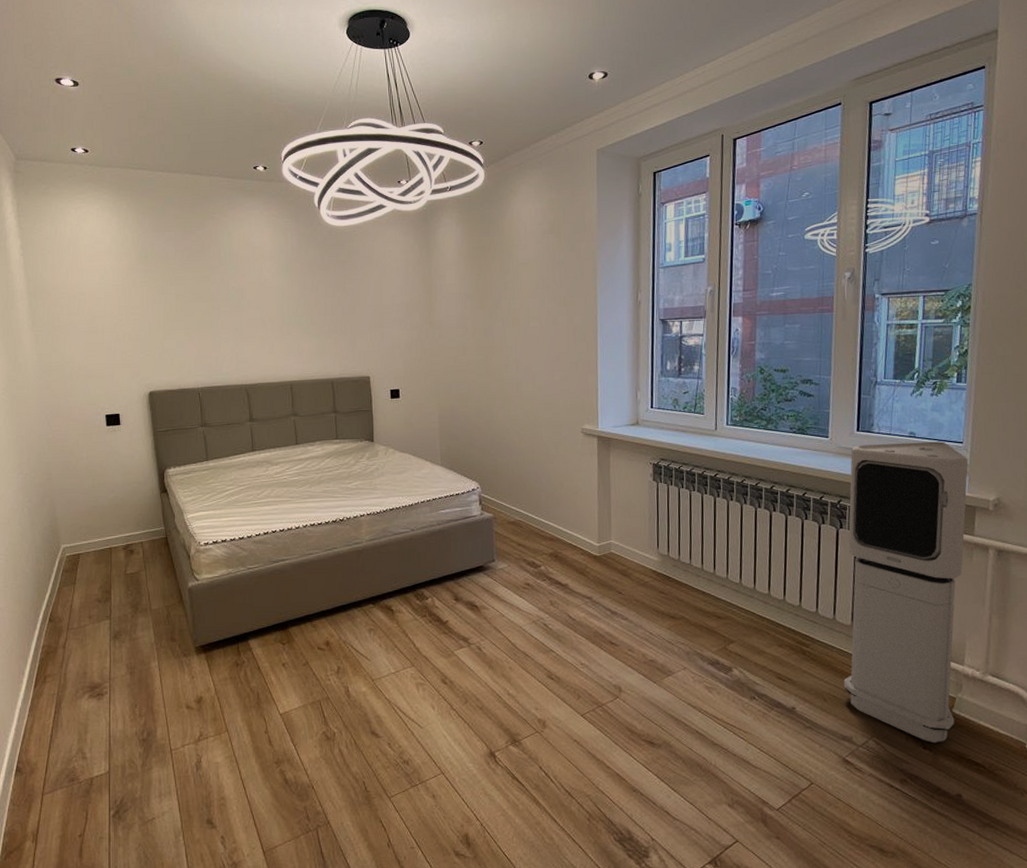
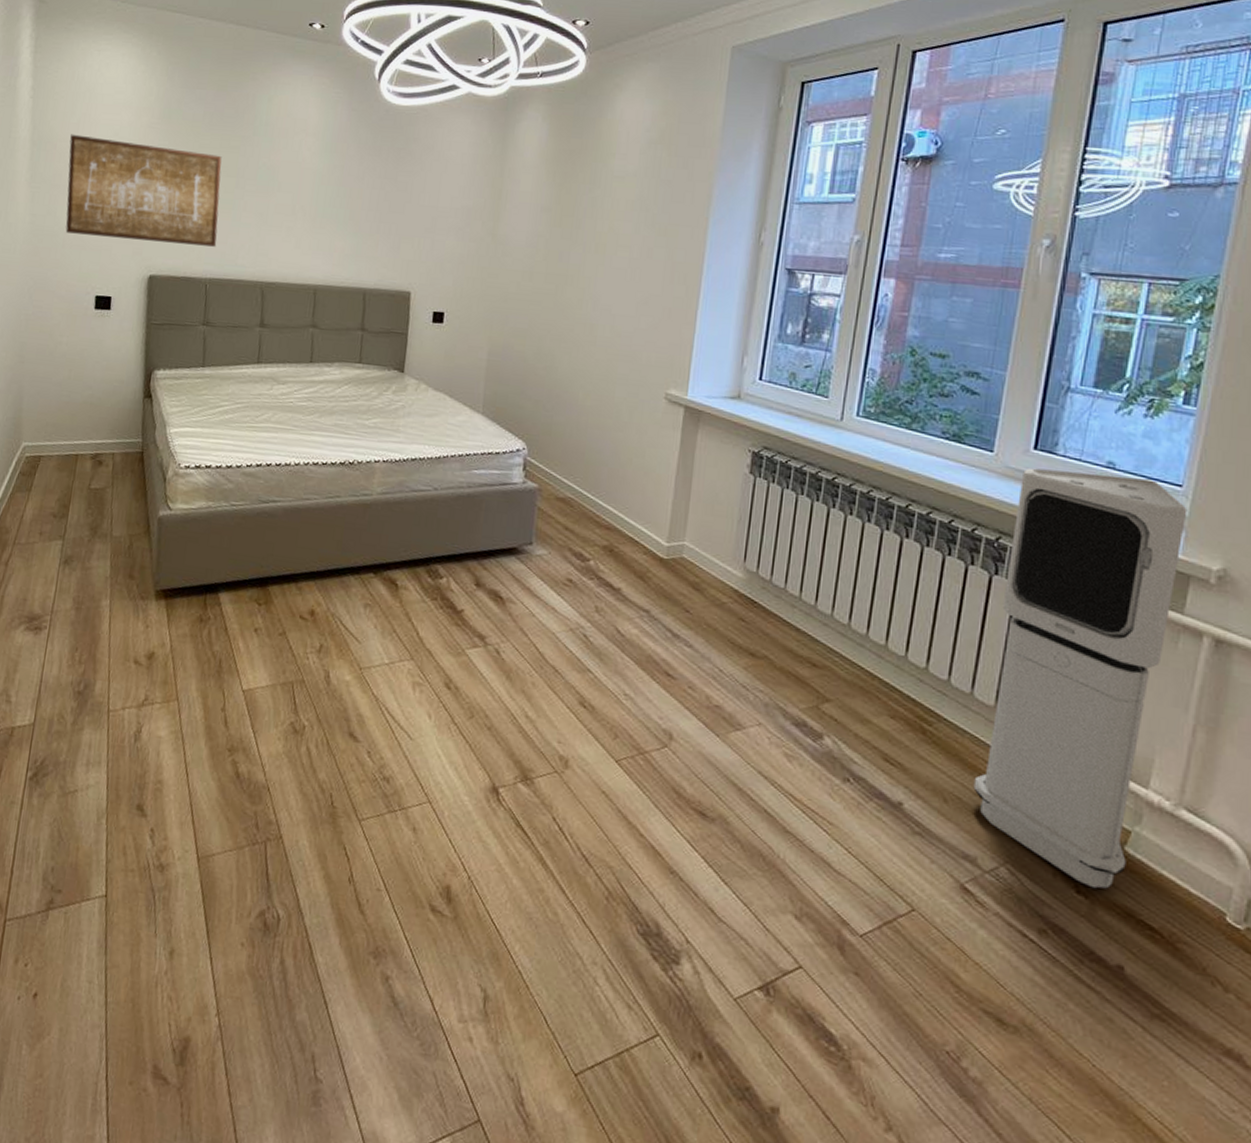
wall art: none [62,282,203,366] -> present [65,134,222,247]

